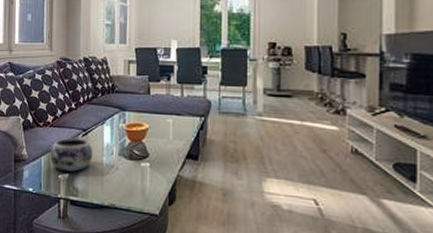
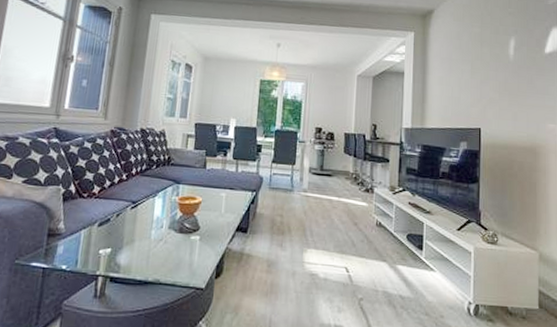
decorative bowl: present [50,137,92,173] -> none [91,210,141,247]

